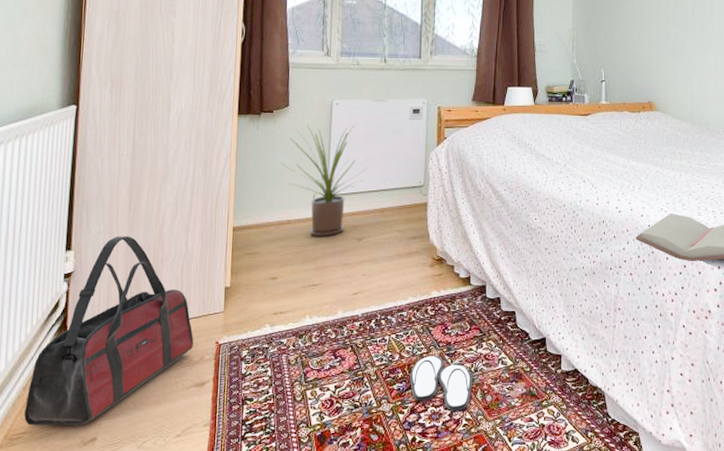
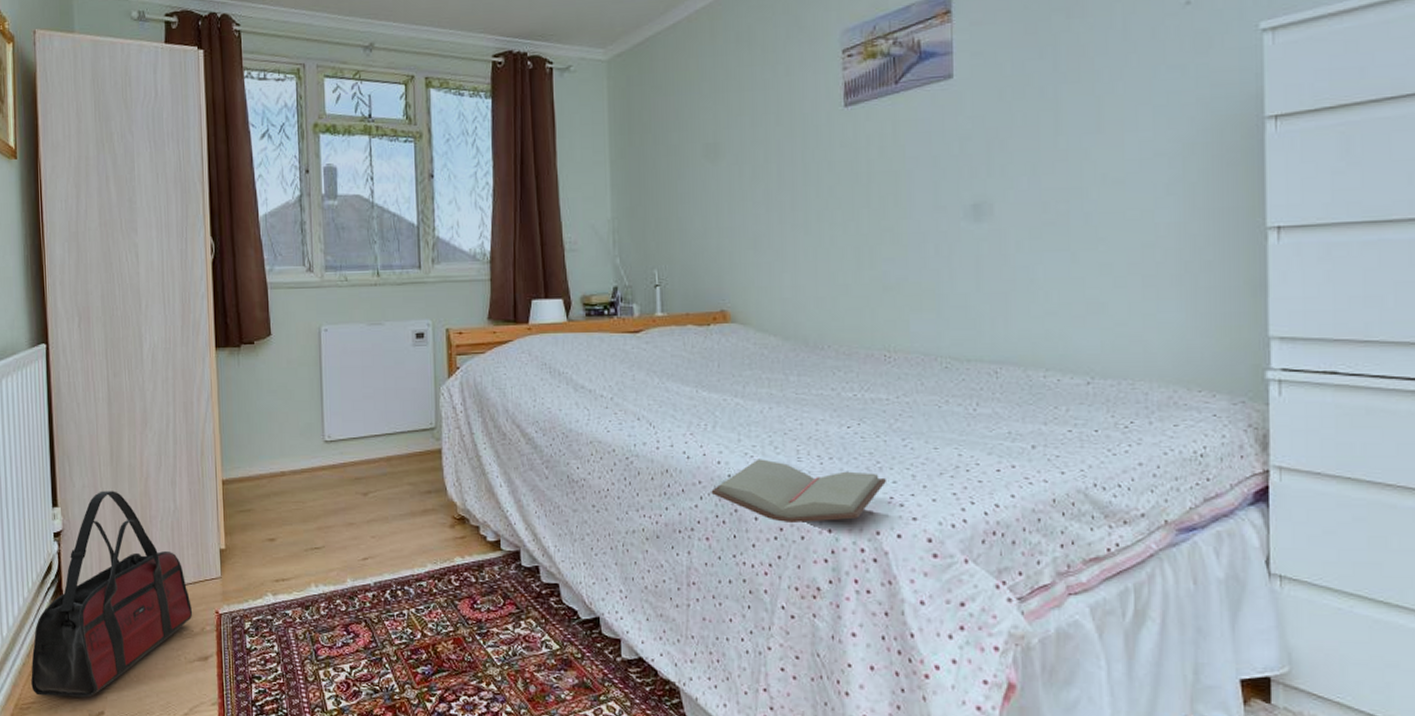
house plant: present [280,124,368,237] -> none [267,355,368,492]
slippers: present [410,356,472,411] -> none [436,635,511,702]

